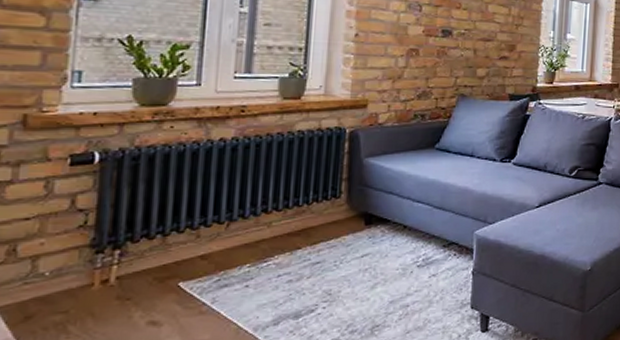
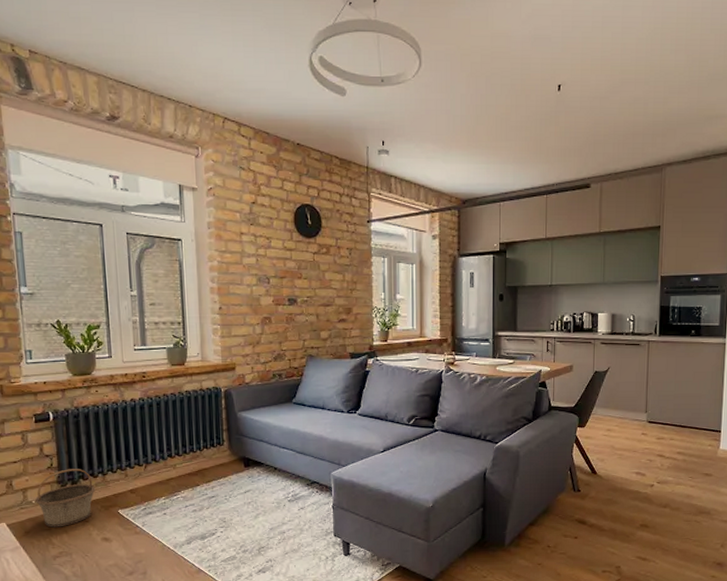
basket: none [50,228,149,309] -> present [35,469,96,528]

